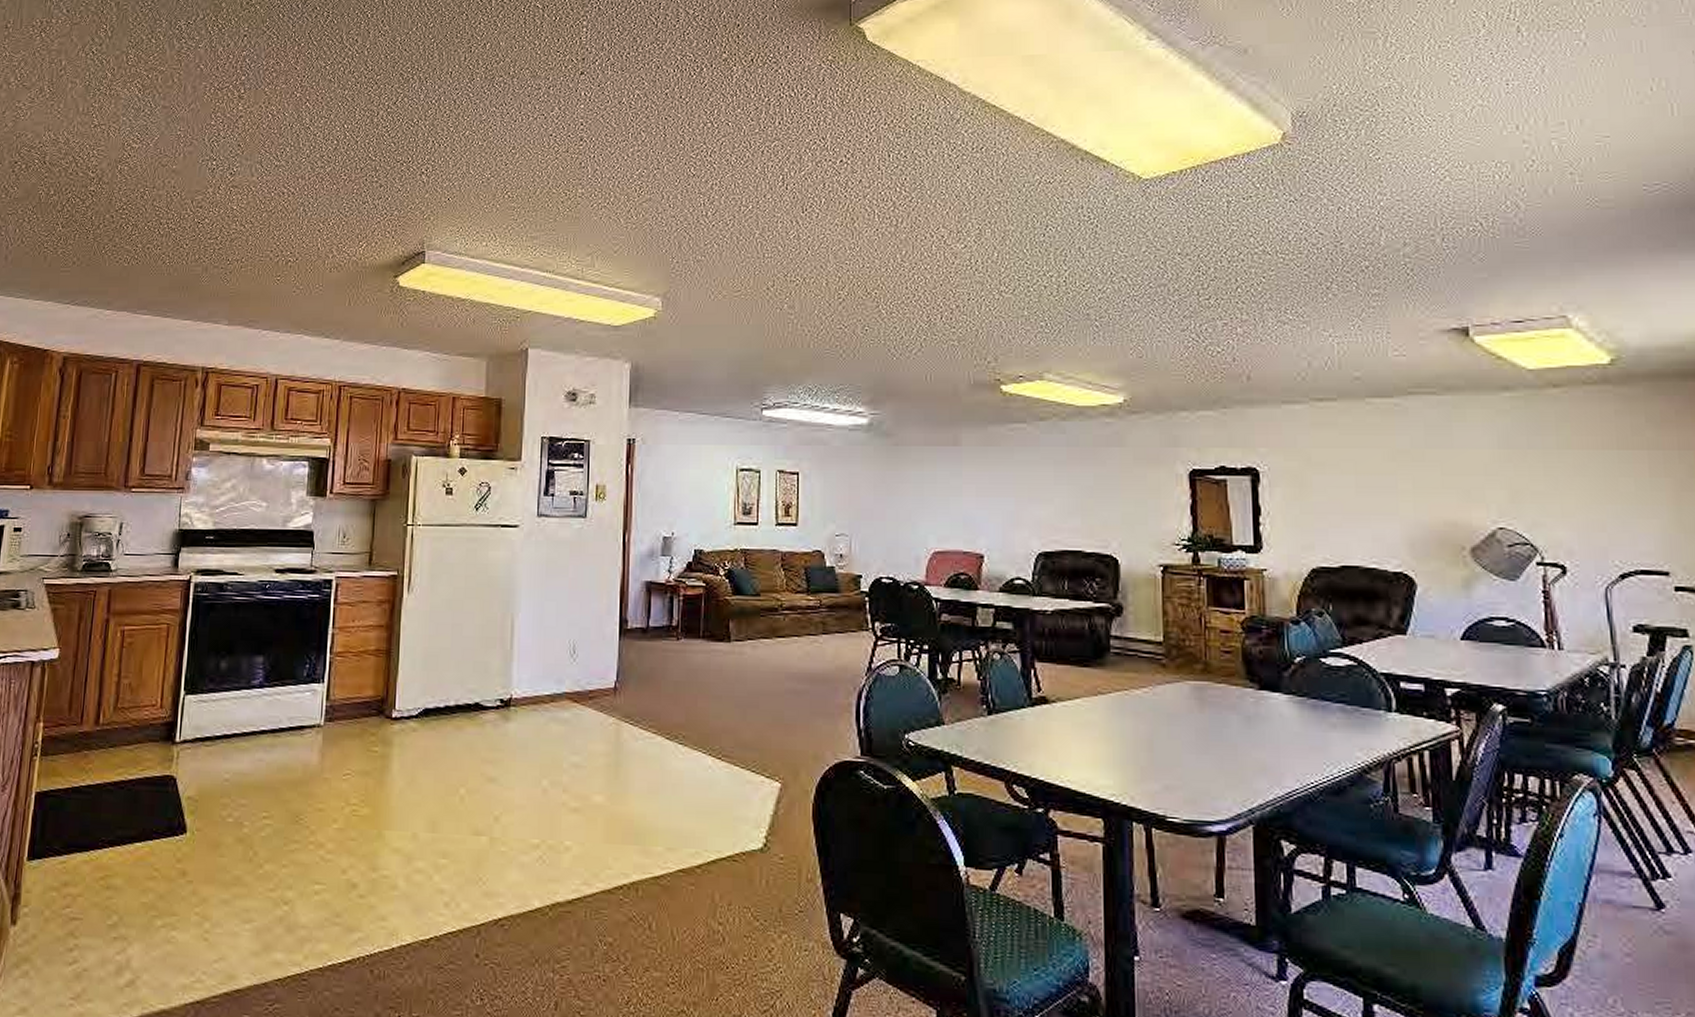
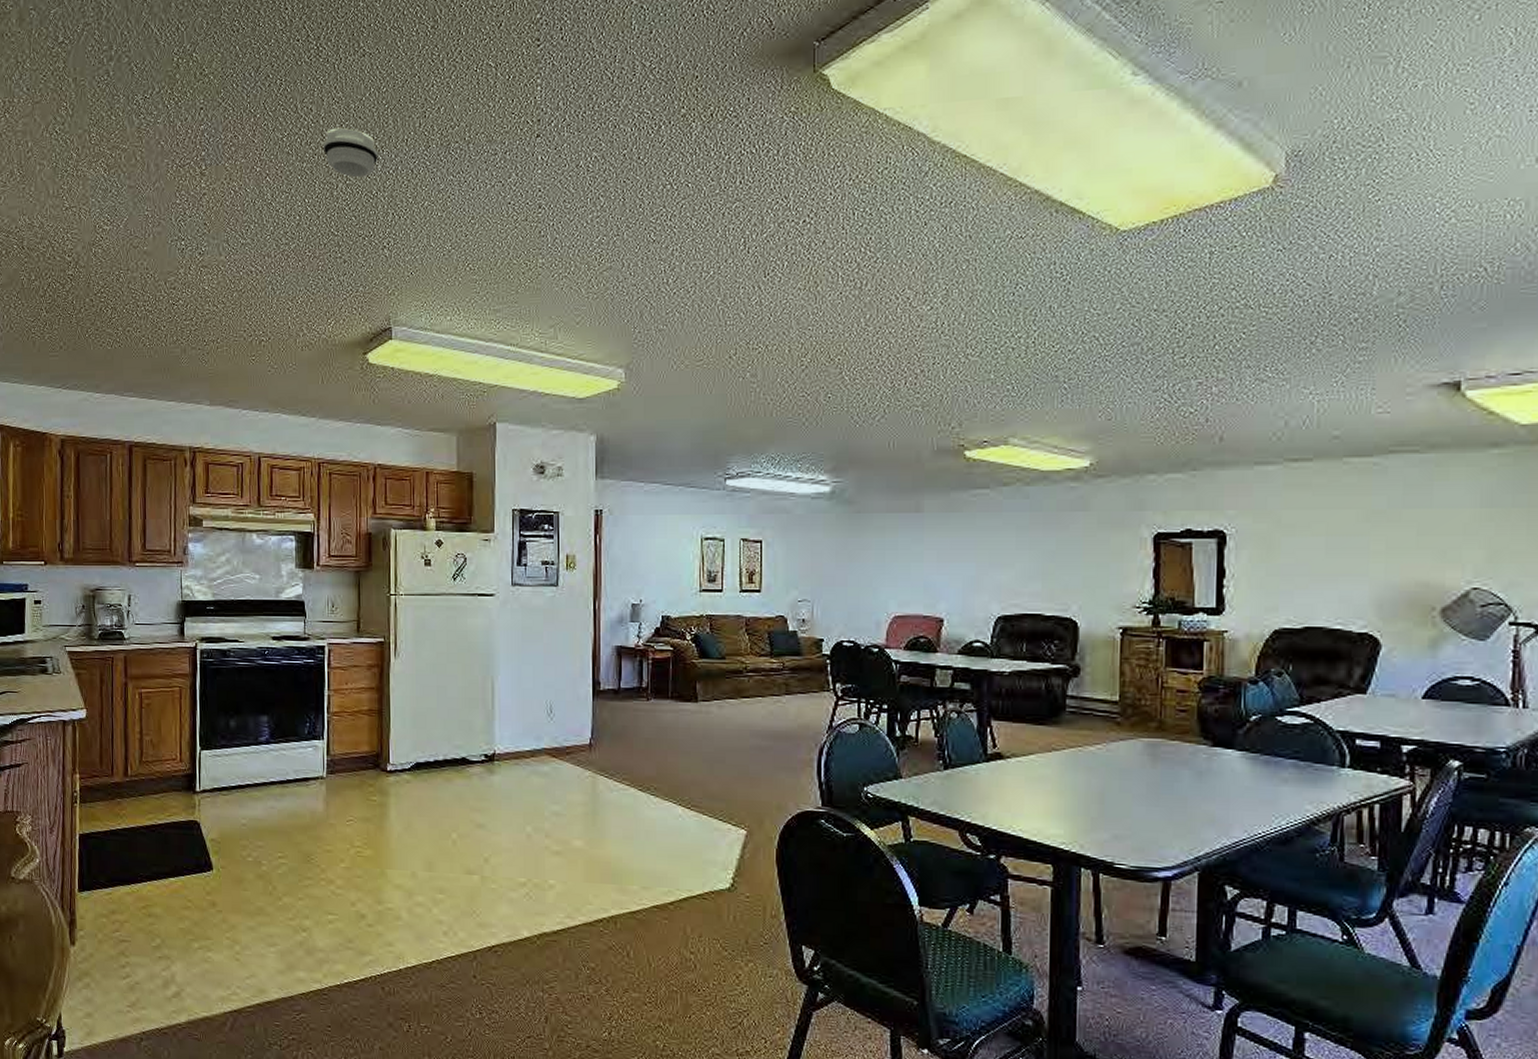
smoke detector: none [365,58,422,106] -> present [322,127,379,178]

